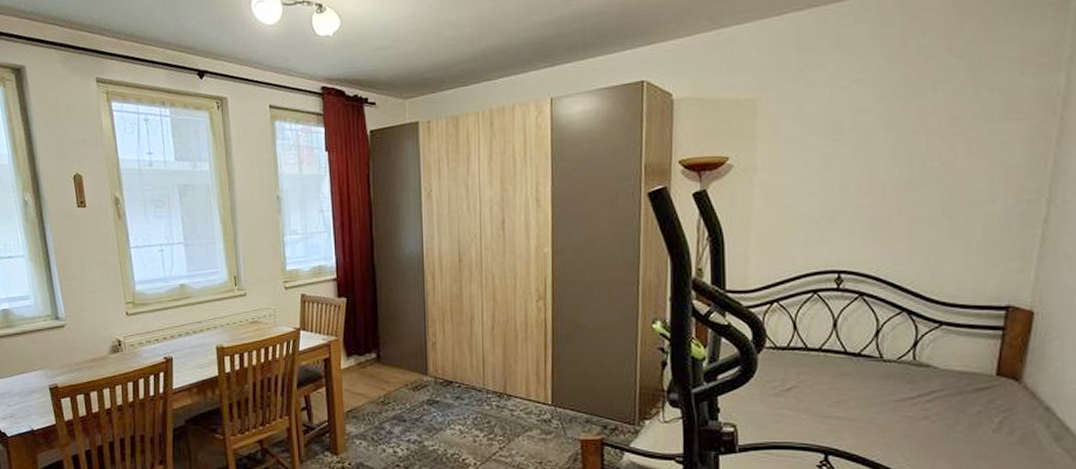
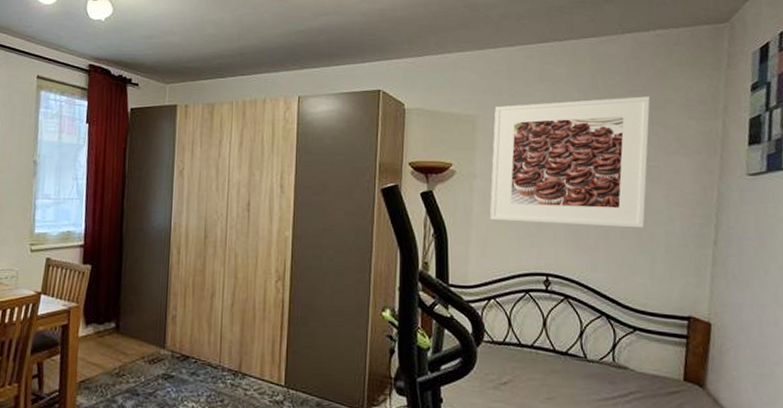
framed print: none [773,53,975,217] -> present [490,96,651,228]

